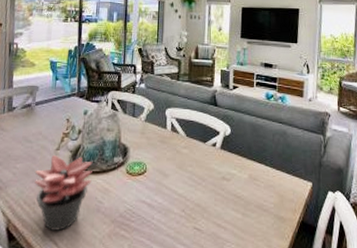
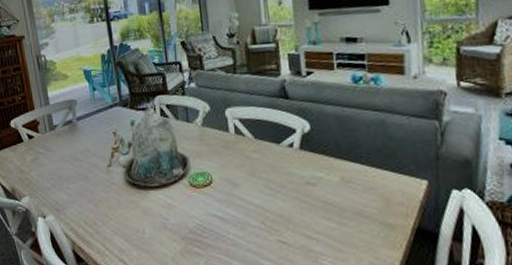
succulent plant: present [34,154,93,231] -> none [89,171,152,251]

